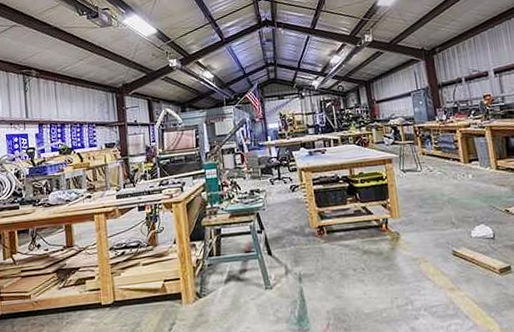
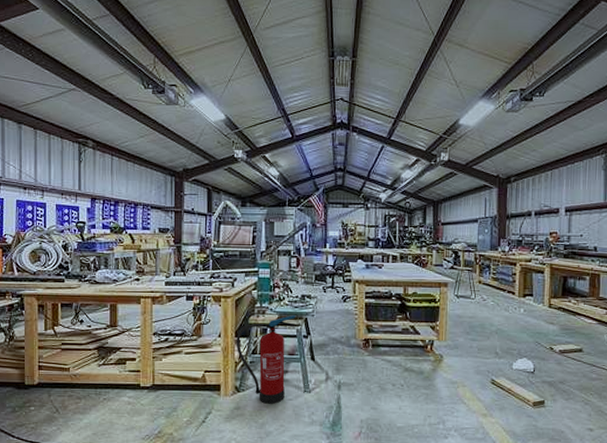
fire extinguisher: none [191,212,248,307] -> present [236,315,295,404]

